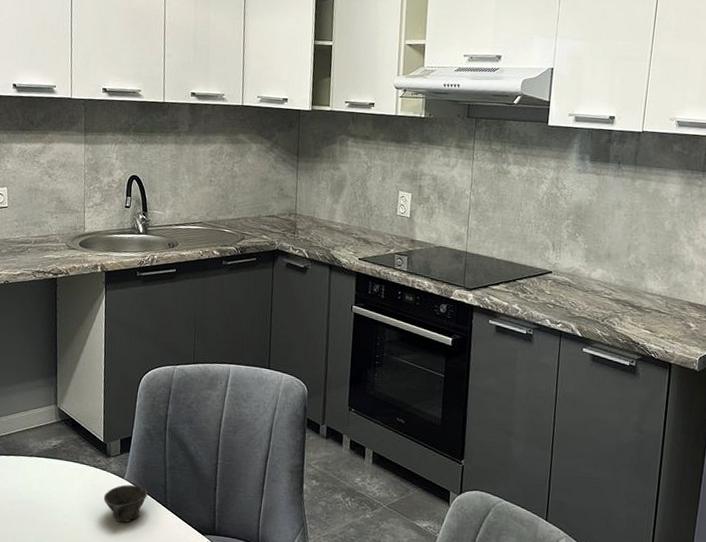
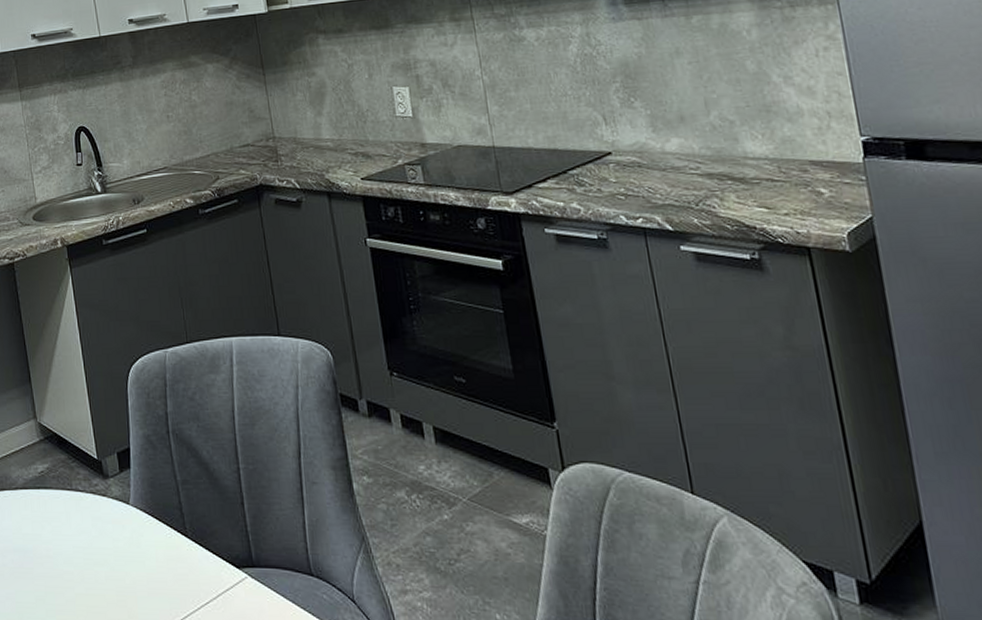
cup: present [103,484,148,523] -> none [108,511,161,563]

